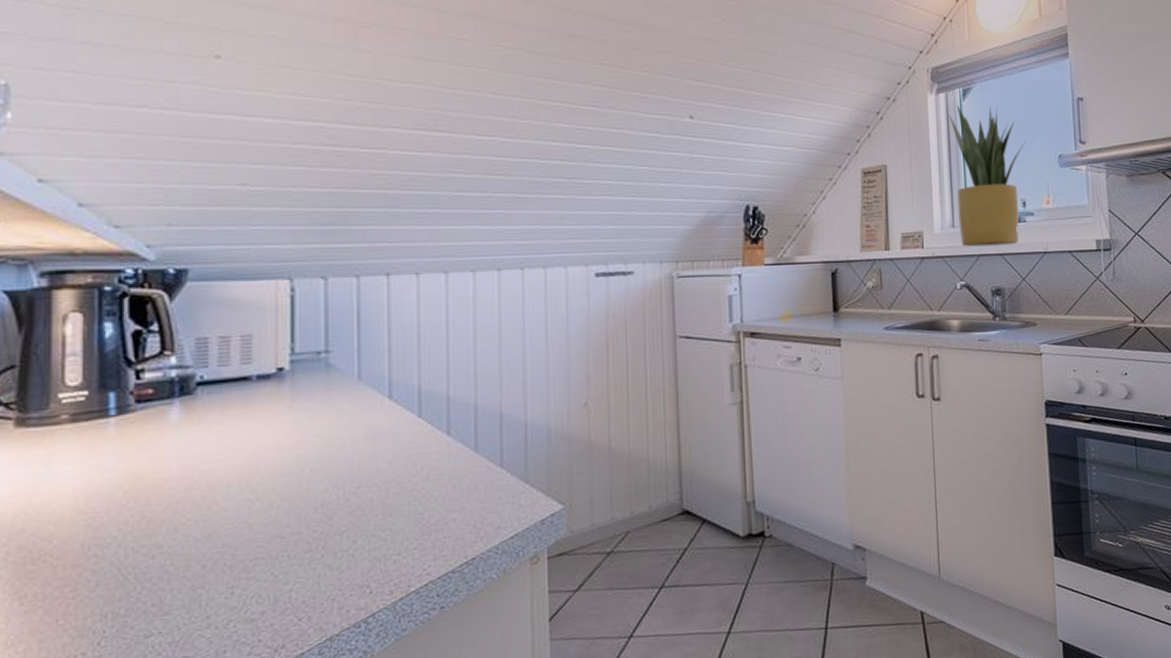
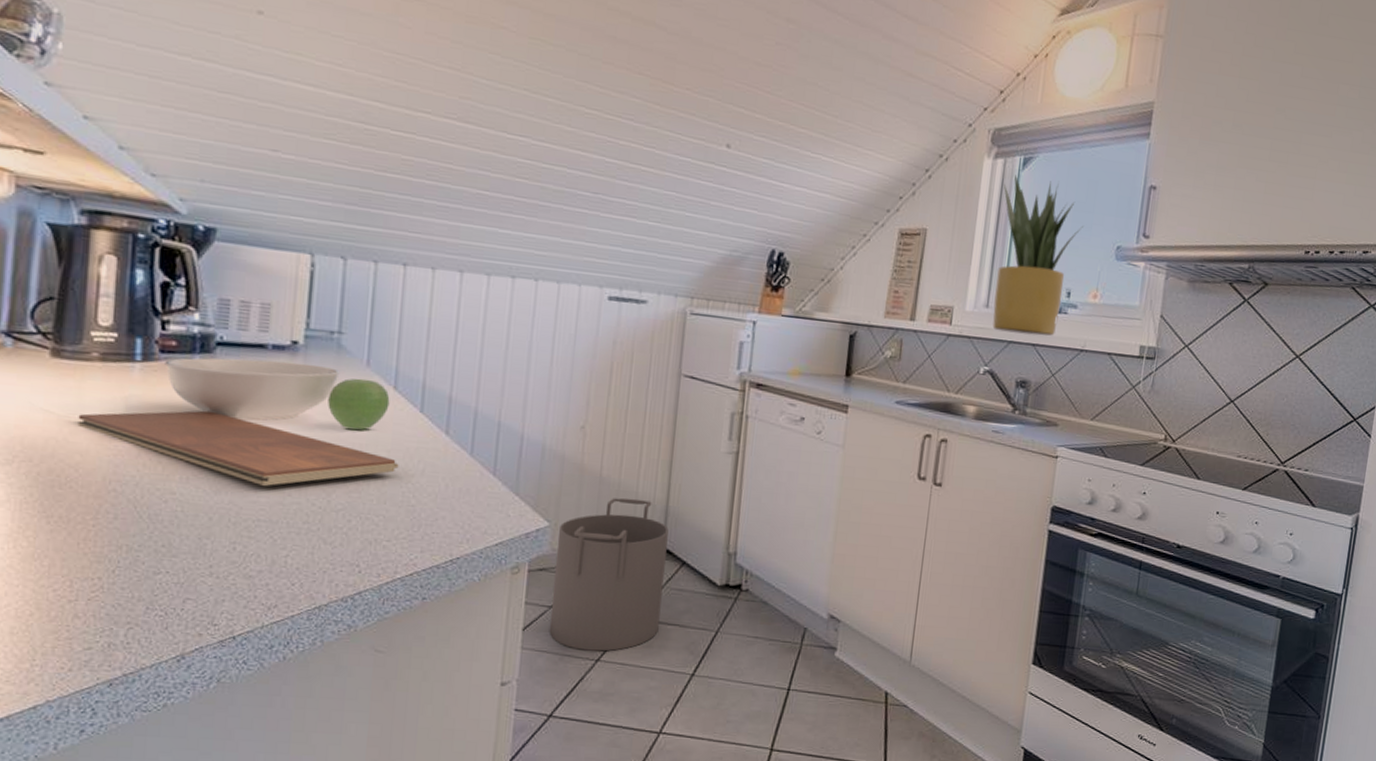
chopping board: none [49,453,402,523] -> present [77,410,399,487]
bowl: none [142,387,331,458] -> present [165,358,340,421]
fruit: none [321,393,386,447] -> present [328,378,390,430]
bucket: none [574,465,688,630] -> present [549,498,669,652]

